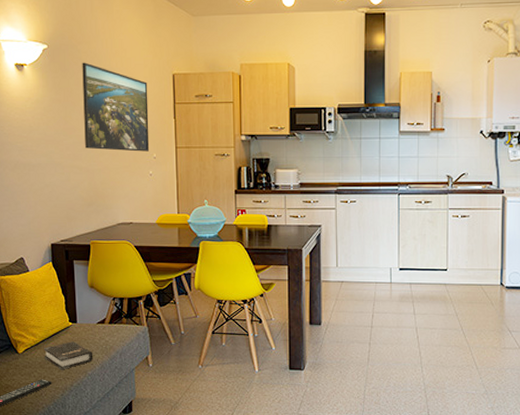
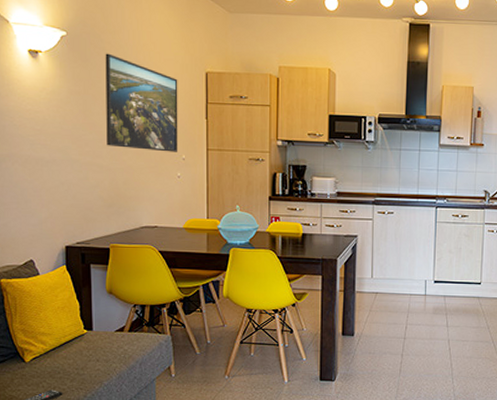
hardback book: present [44,341,94,370] -> none [55,350,110,380]

